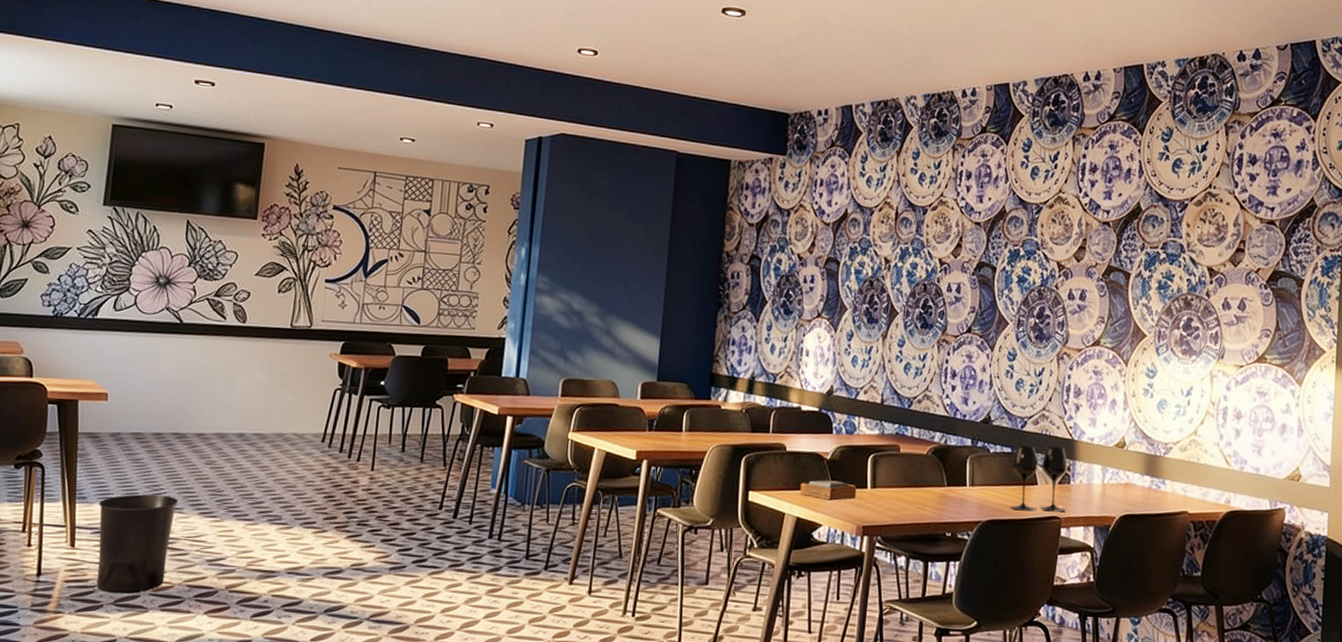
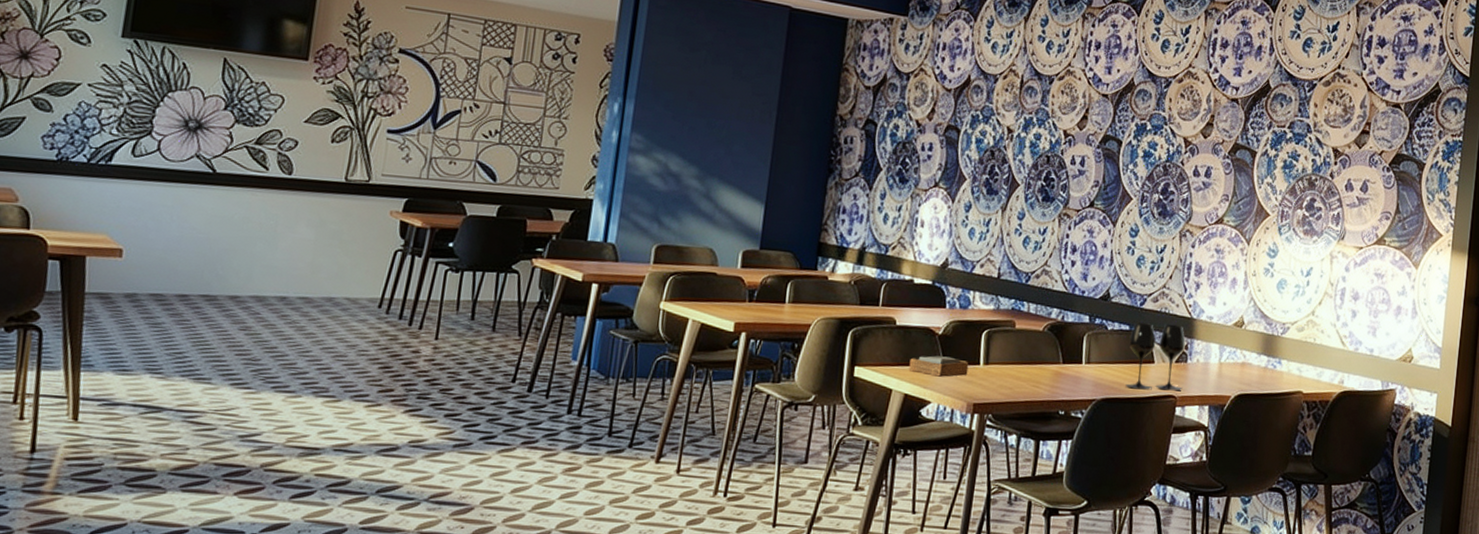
waste bin: present [96,494,179,593] -> none [103,362,206,472]

